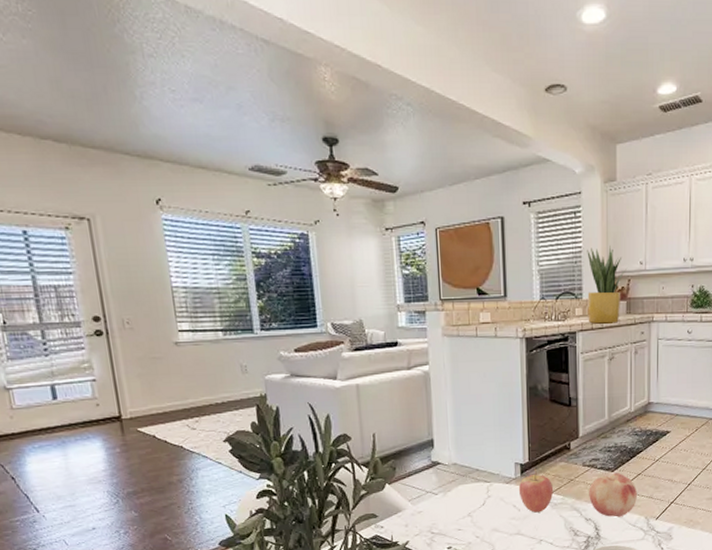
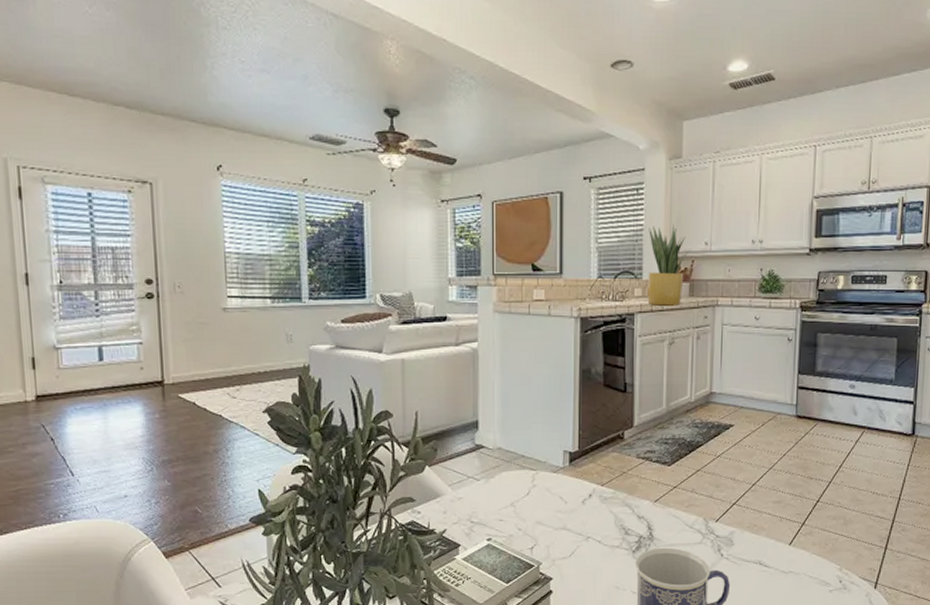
fruit: present [518,469,554,513] -> none [566,458,604,506]
fruit: present [589,473,637,517] -> none [642,468,695,517]

